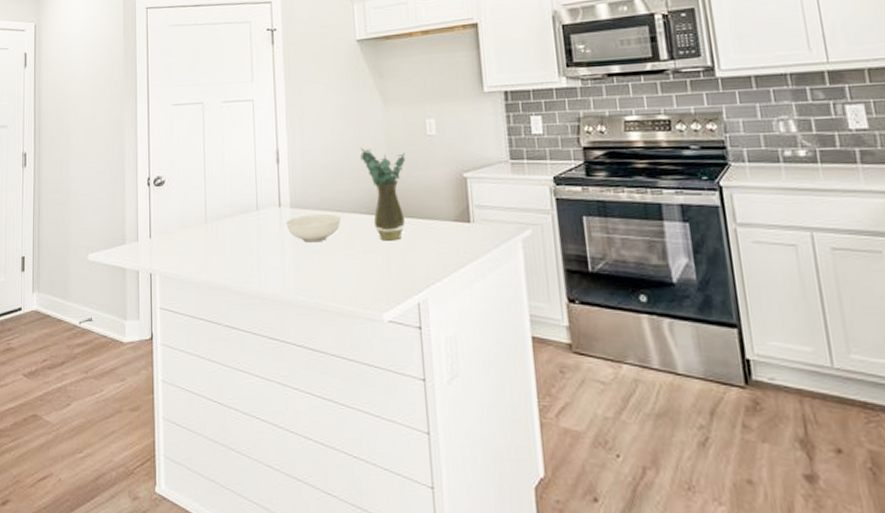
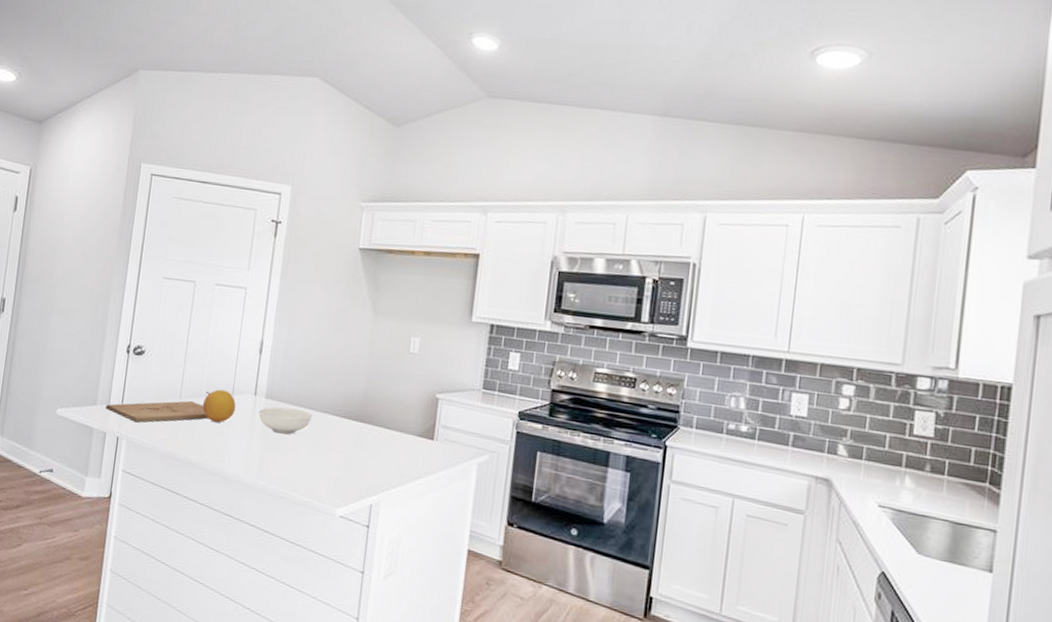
cutting board: none [135,223,237,255] -> present [106,400,208,423]
fruit: none [229,207,263,242] -> present [202,389,236,423]
vase: present [360,148,406,241] -> none [342,353,386,445]

